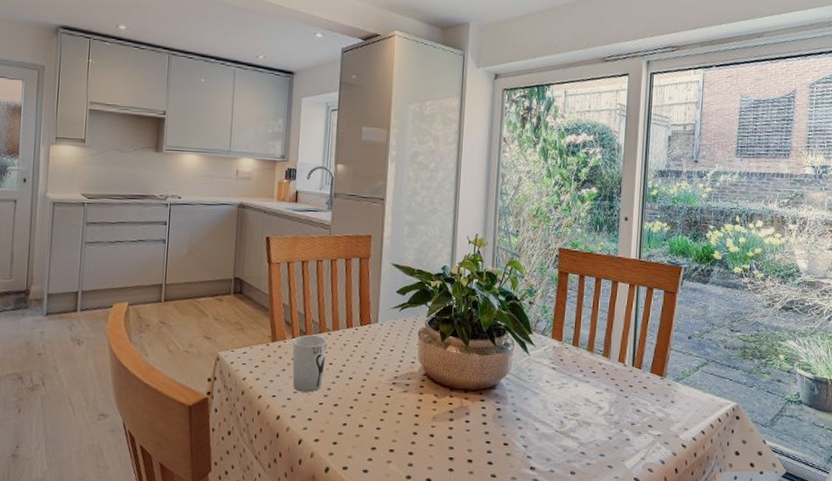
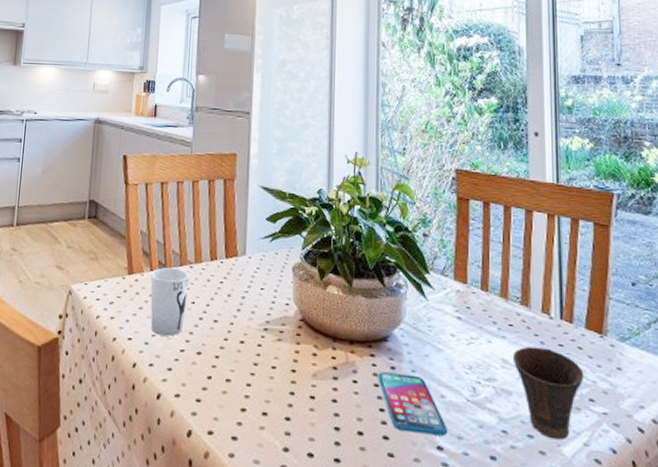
smartphone: none [486,413,540,459] -> present [378,372,448,436]
cup: none [593,388,646,457] -> present [512,346,584,440]

